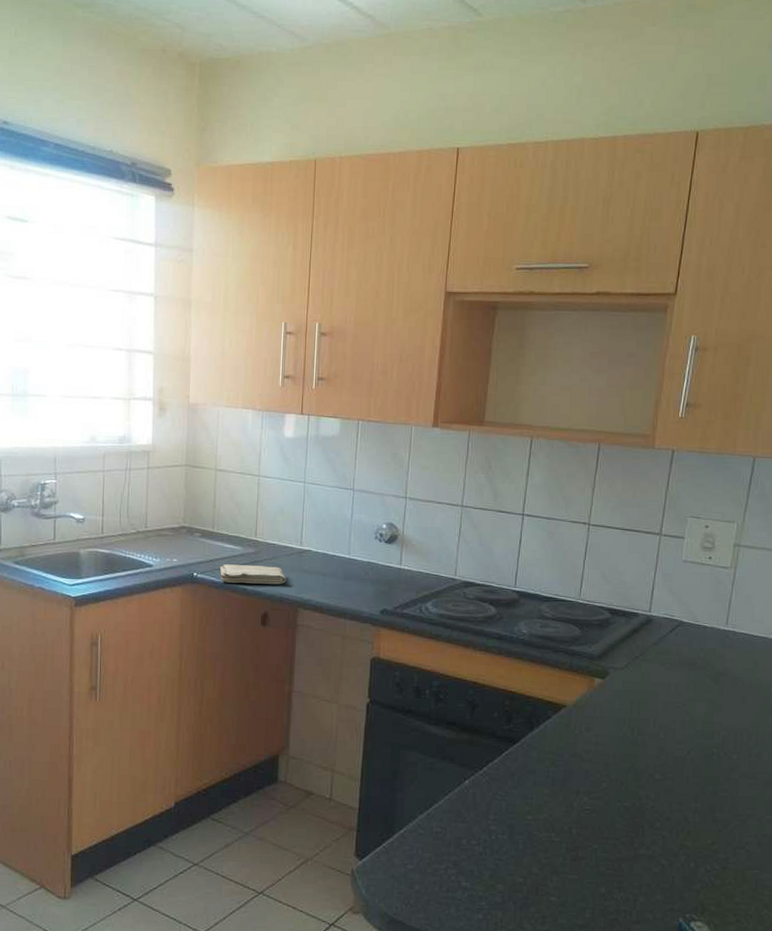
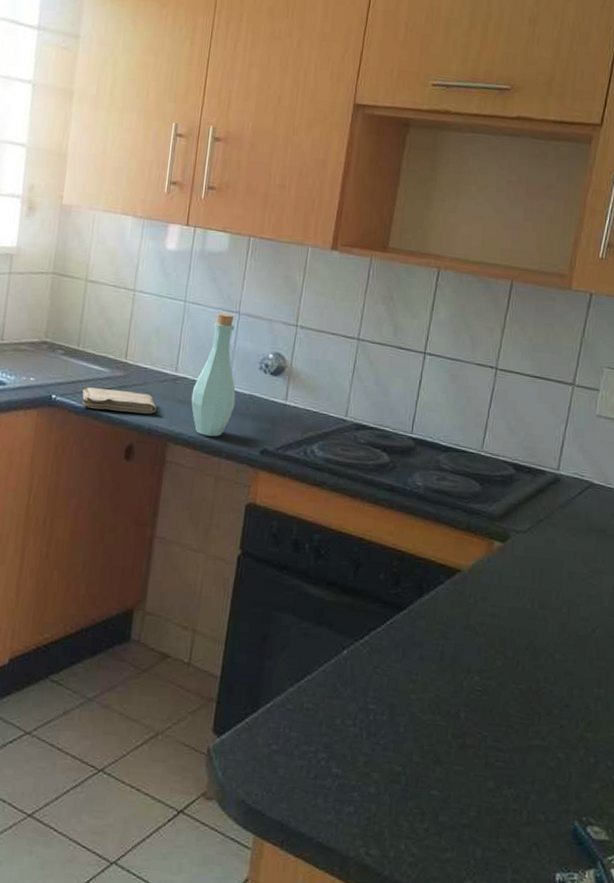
bottle: none [316,491,356,601] -> present [191,313,236,437]

